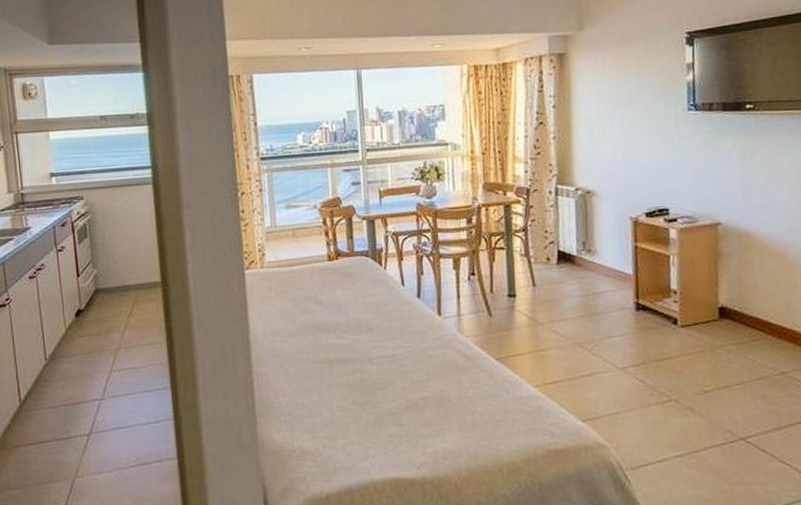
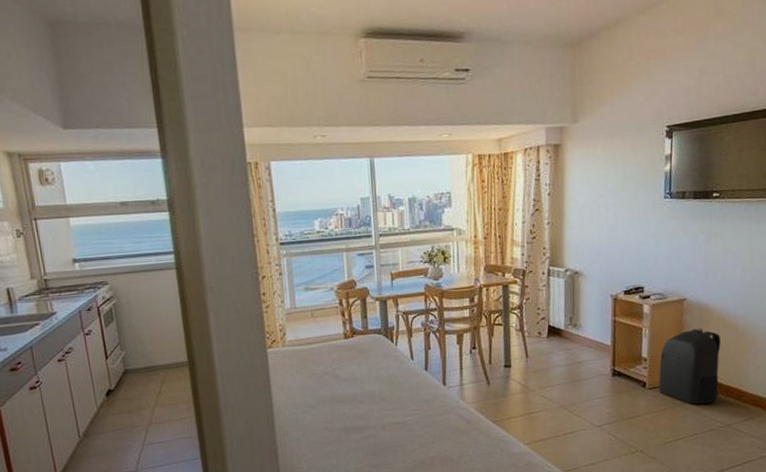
backpack: none [692,256,772,347] -> present [658,328,722,405]

